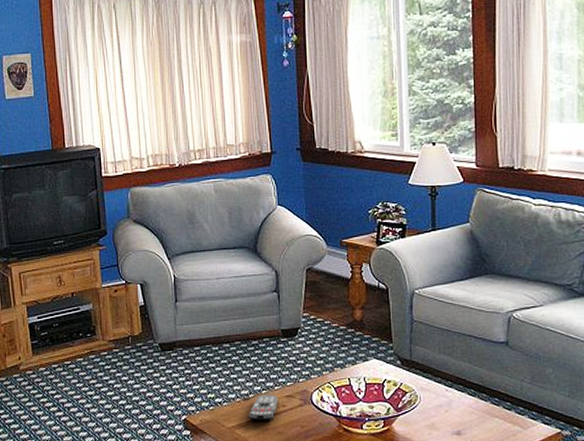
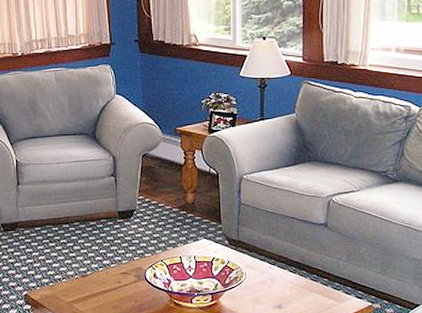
remote control: present [249,394,278,420] -> none [86,272,114,295]

